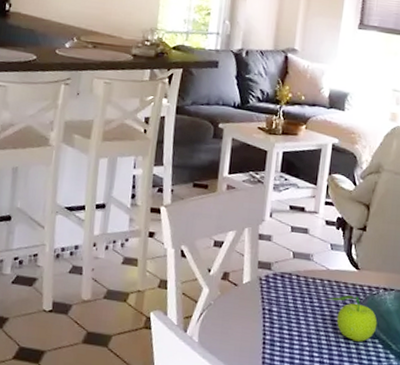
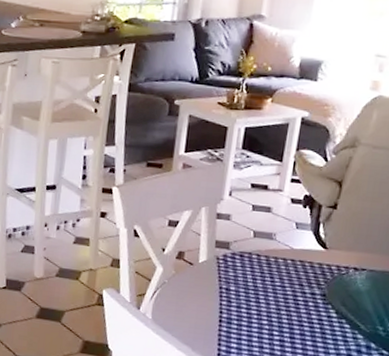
fruit: present [325,295,378,342] -> none [288,275,346,322]

